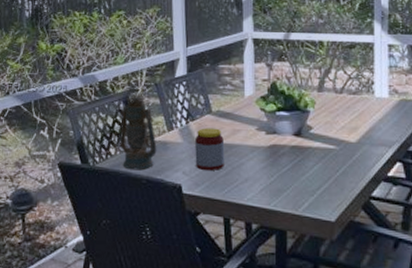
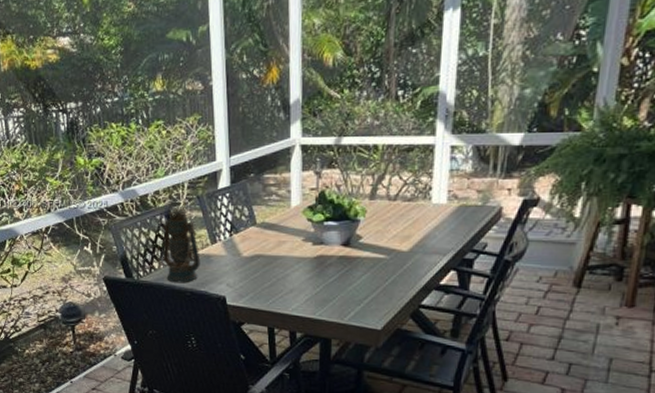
jar: present [195,128,225,171] -> none [239,240,270,282]

